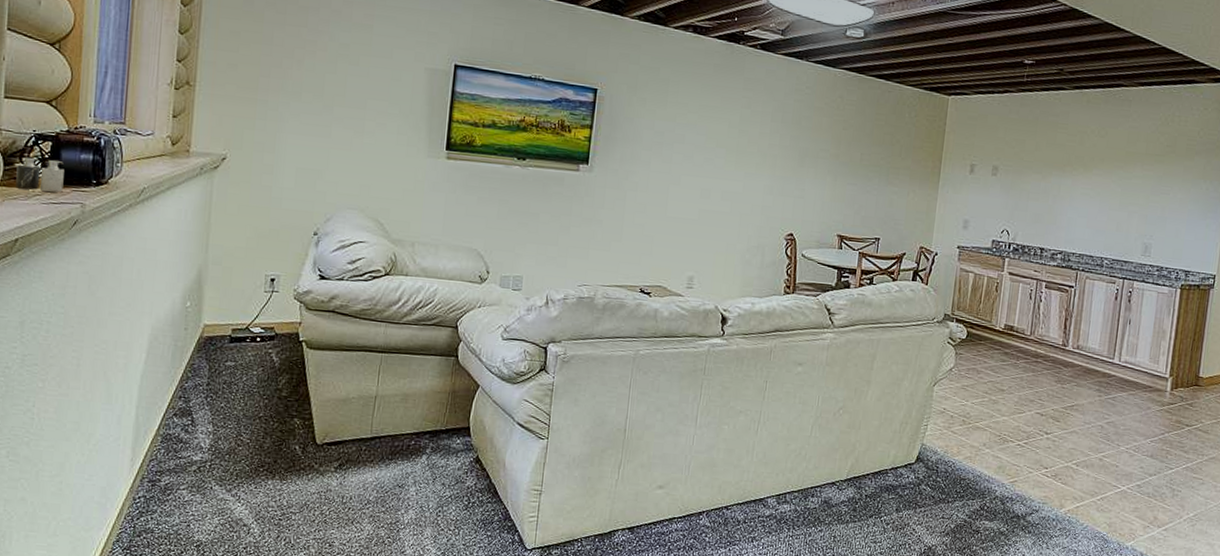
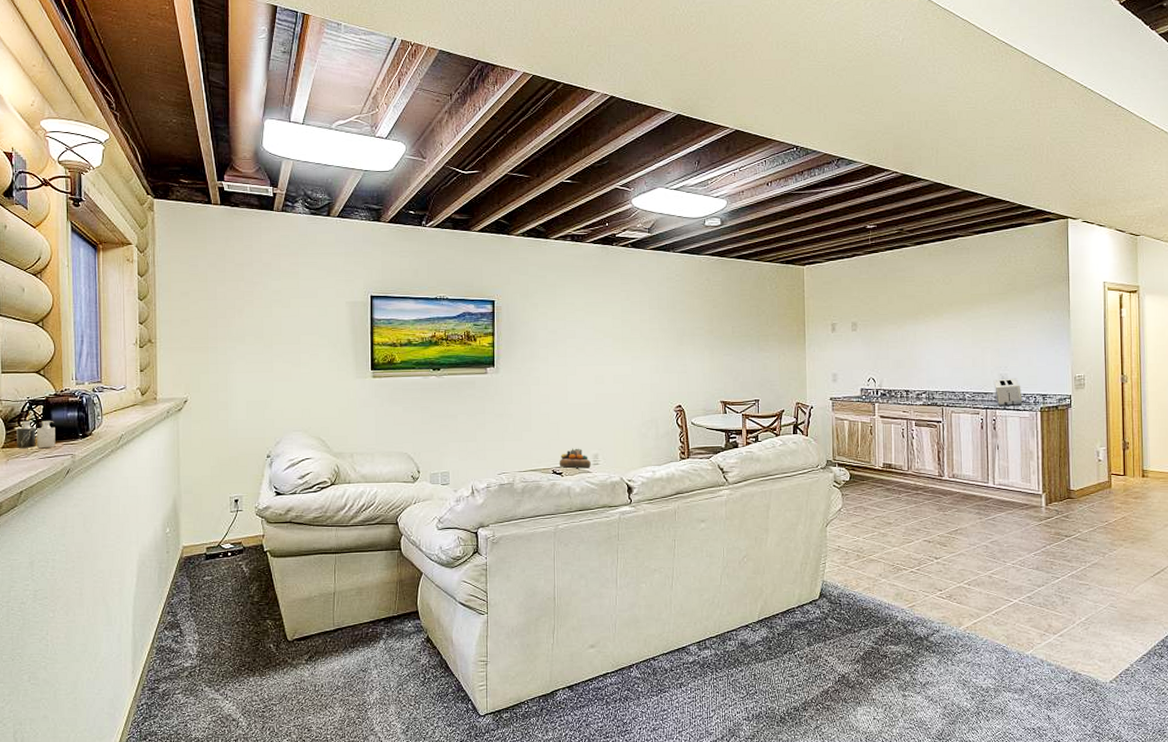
decorative bowl: none [648,267,685,292] -> present [559,448,591,469]
toaster: none [1135,248,1164,280] -> present [993,378,1023,407]

